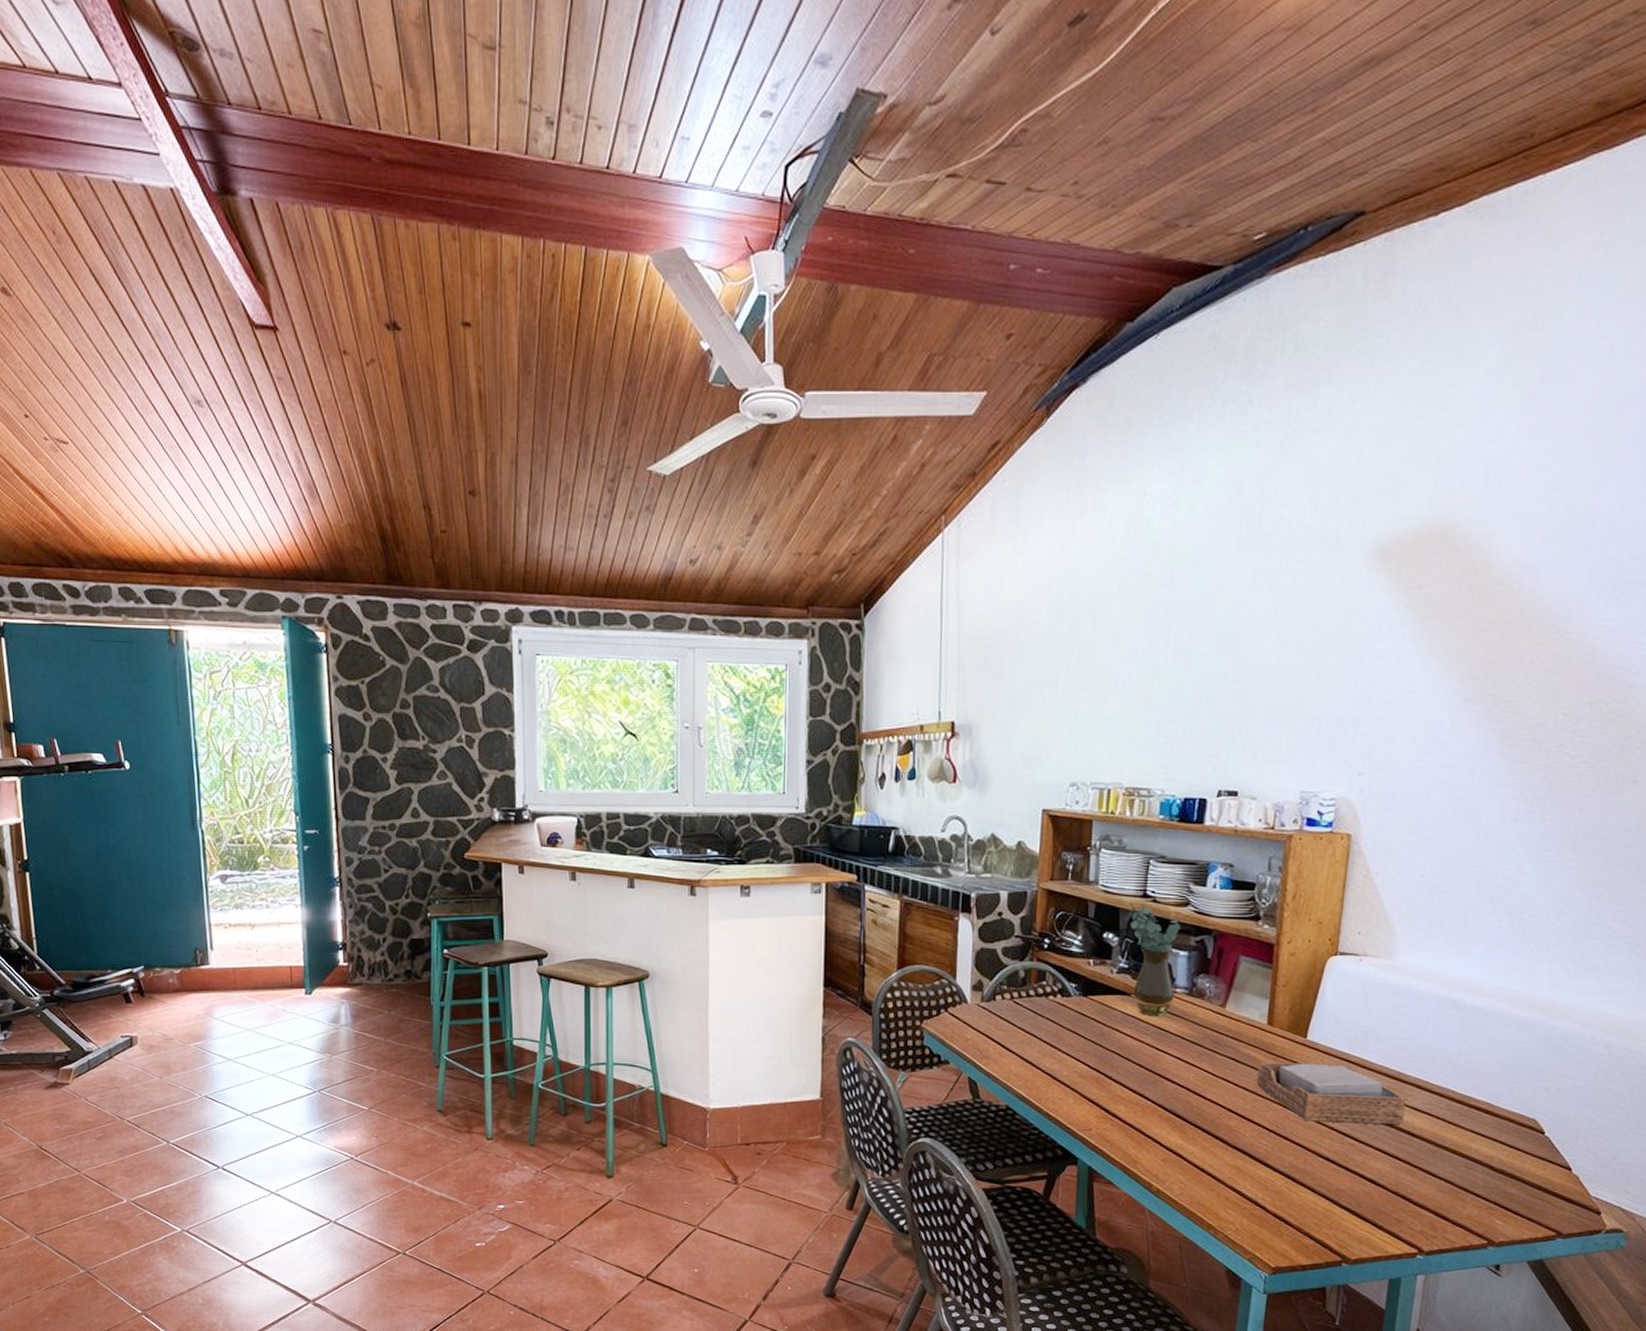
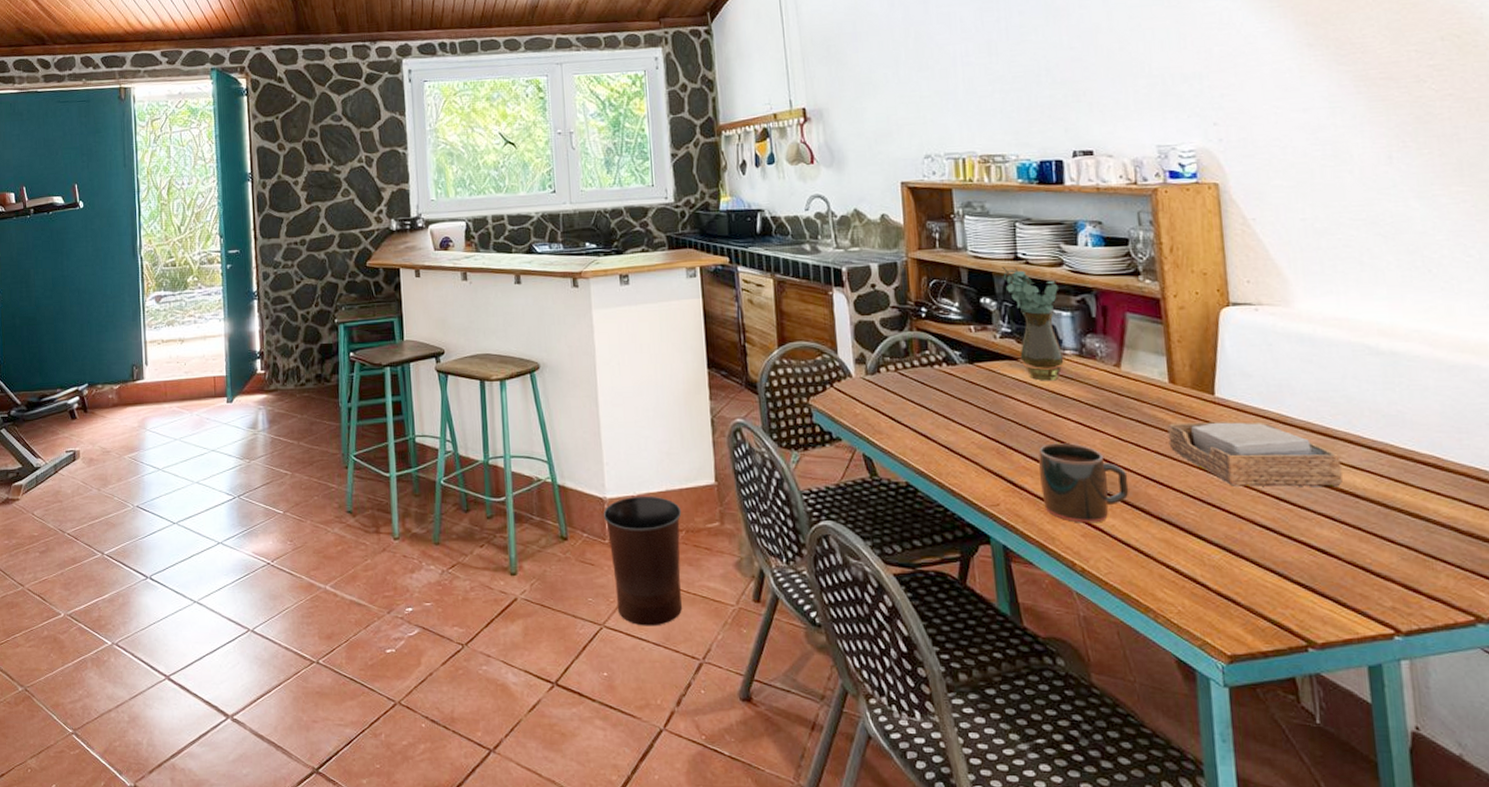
waste bin: none [705,1107,784,1229] -> present [603,495,682,626]
mug: none [1132,1075,1214,1150] -> present [1038,443,1129,523]

